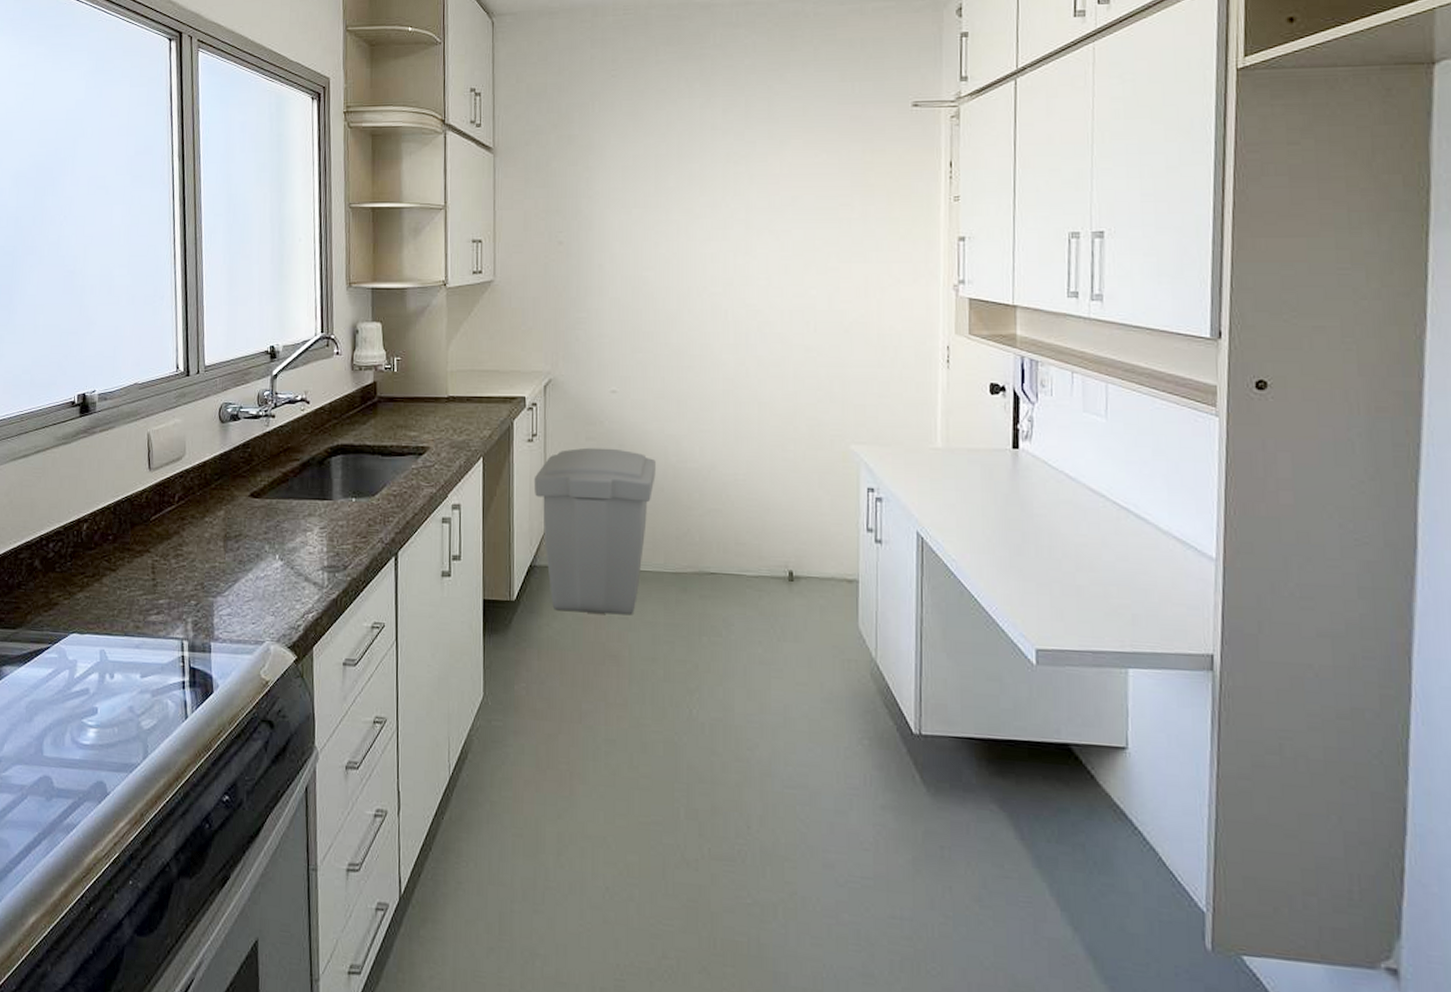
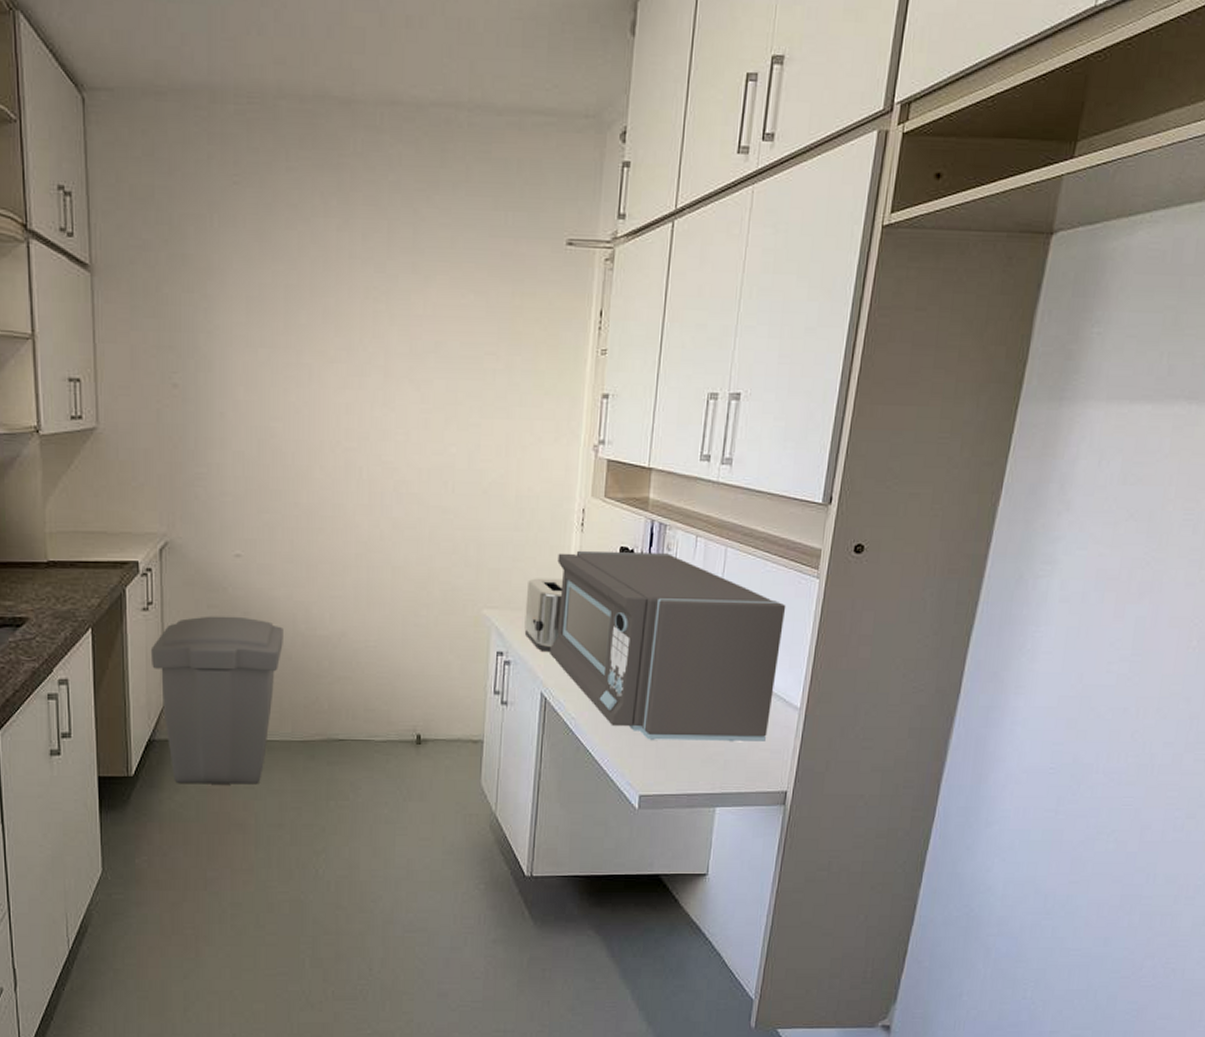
toaster: none [894,414,933,490] -> present [524,578,564,653]
microwave: none [923,386,1184,595] -> present [550,550,786,742]

